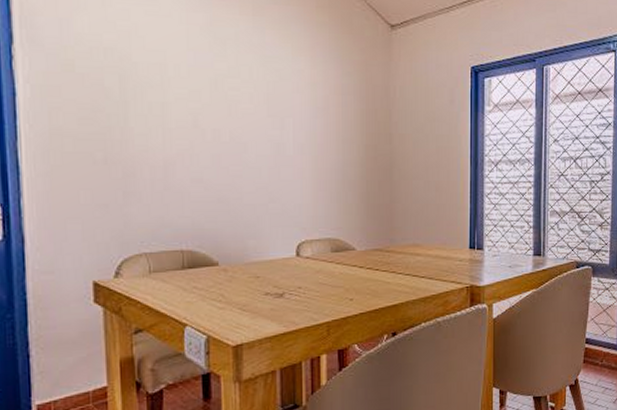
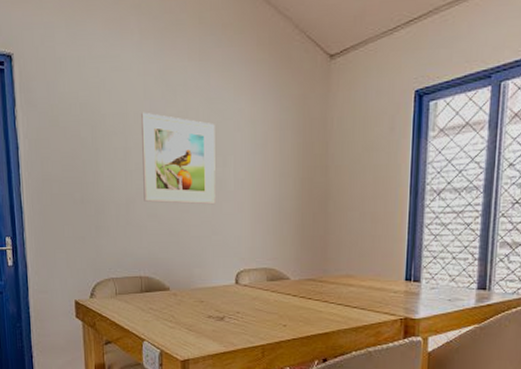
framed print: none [184,64,273,170] -> present [141,112,216,205]

